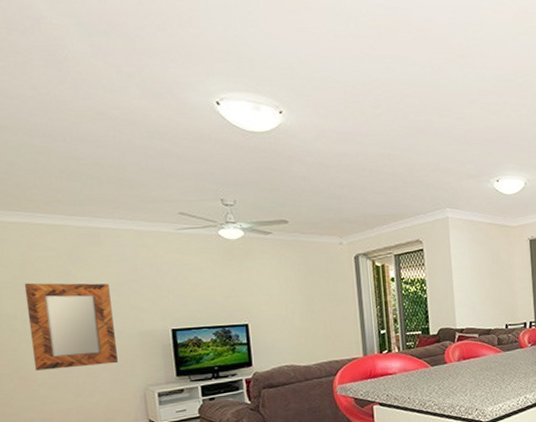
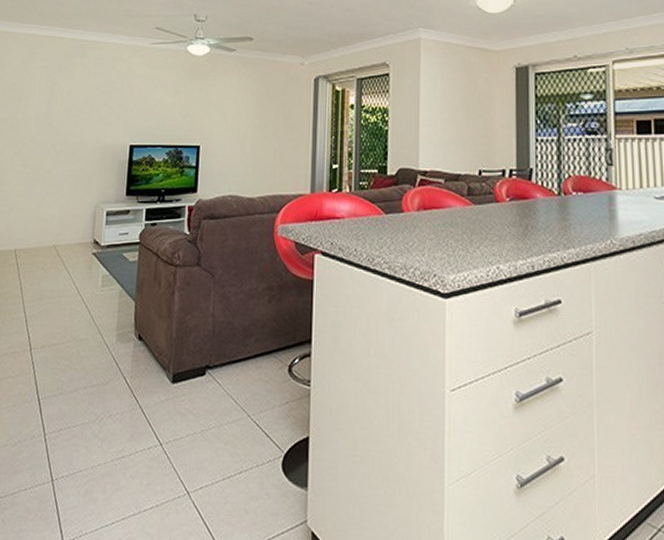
home mirror: present [24,283,118,371] -> none [11,90,85,177]

